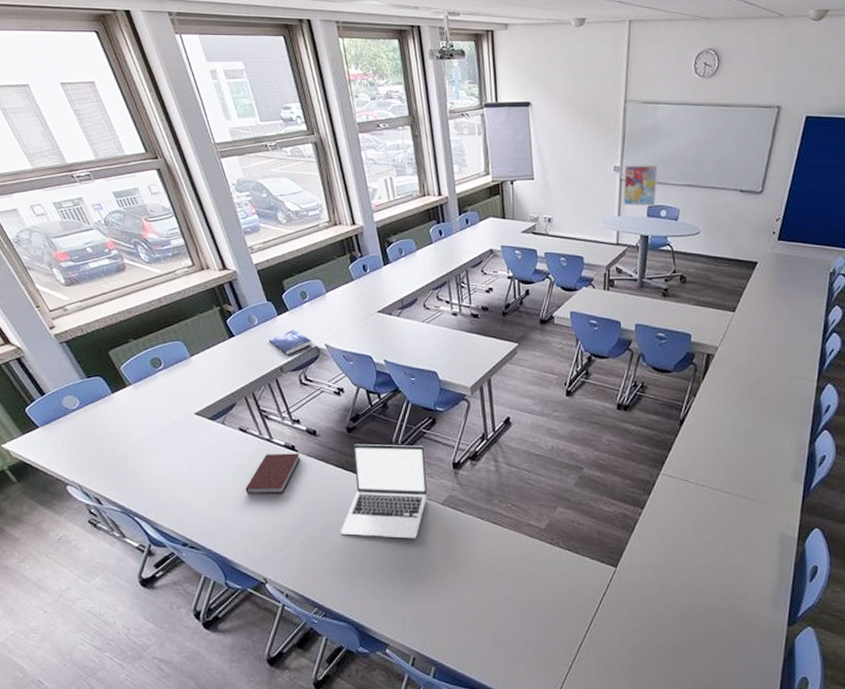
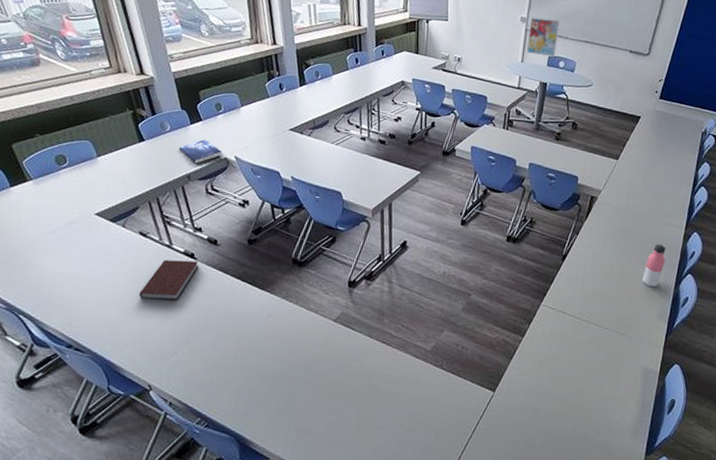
laptop: present [341,444,428,539] -> none [232,256,323,354]
water bottle: none [770,400,797,447] -> present [641,244,666,287]

